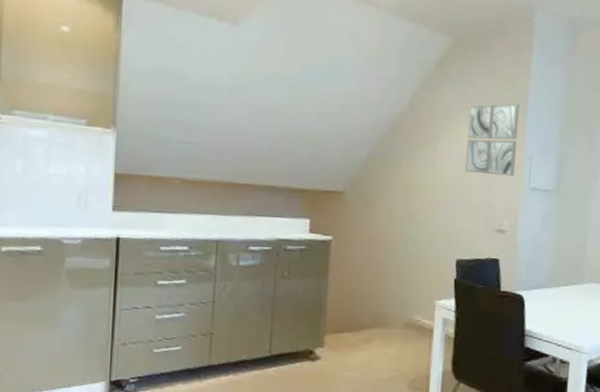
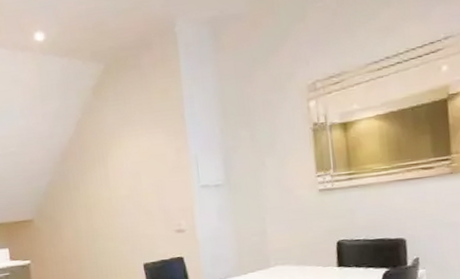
wall art: present [465,103,520,177] -> none [130,109,183,182]

